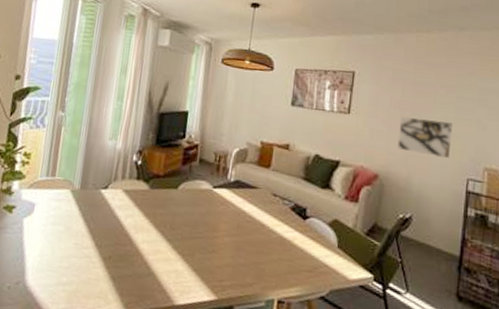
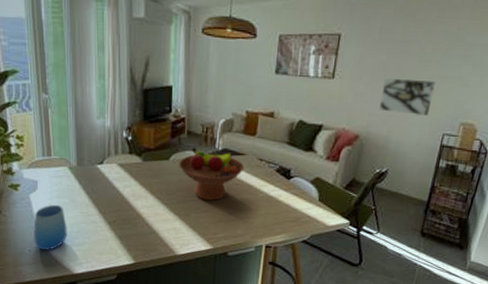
cup: none [16,232,57,289] -> present [33,204,68,250]
fruit bowl: none [187,176,257,239] -> present [179,147,245,201]

